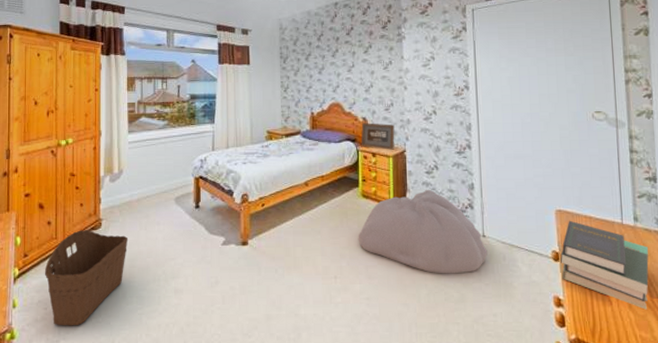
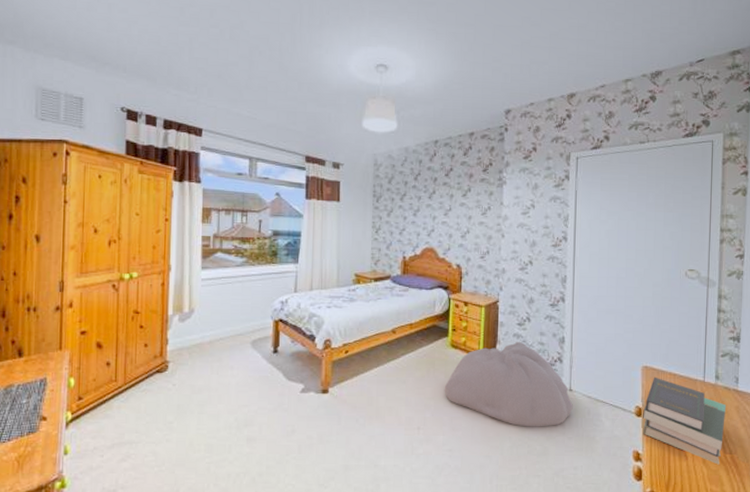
wicker basket: present [44,230,129,326] -> none [101,373,198,475]
picture frame: present [361,123,395,150] -> none [453,270,489,300]

